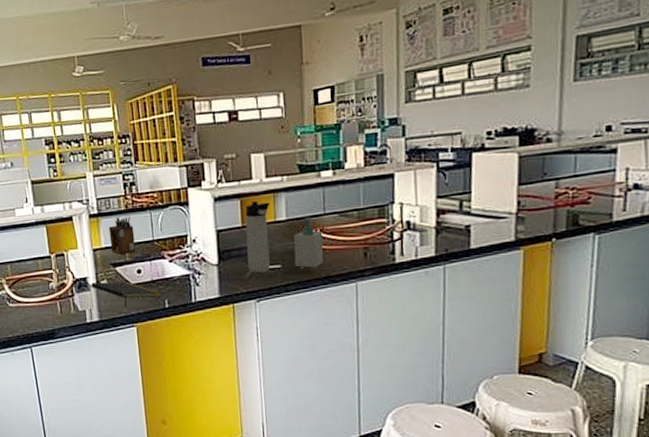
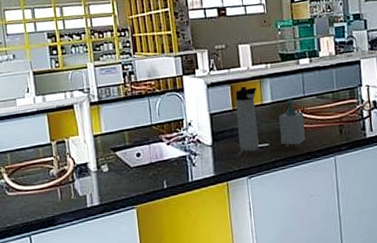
notepad: present [91,282,163,307] -> none [91,165,161,190]
desk organizer: present [108,216,136,255] -> none [109,103,135,140]

